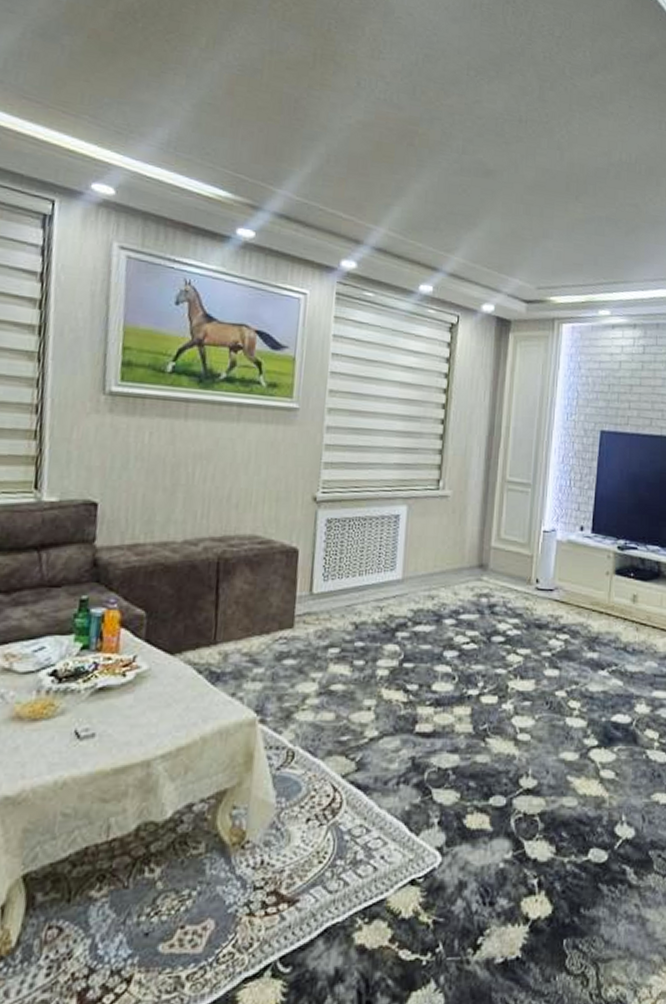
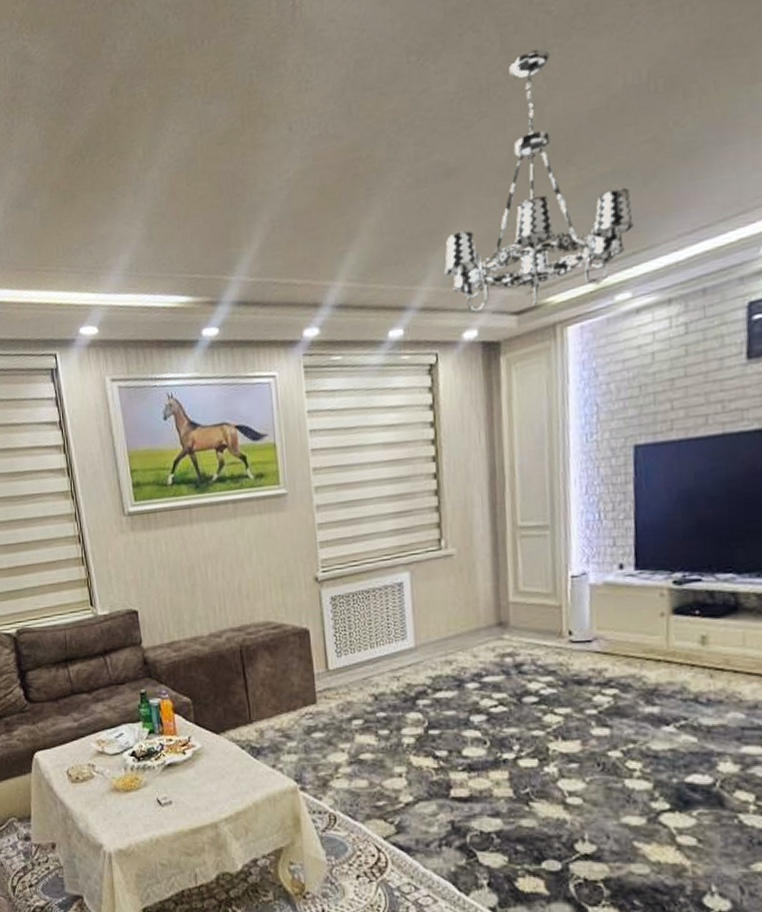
chandelier: none [473,107,617,300] -> present [443,49,634,312]

